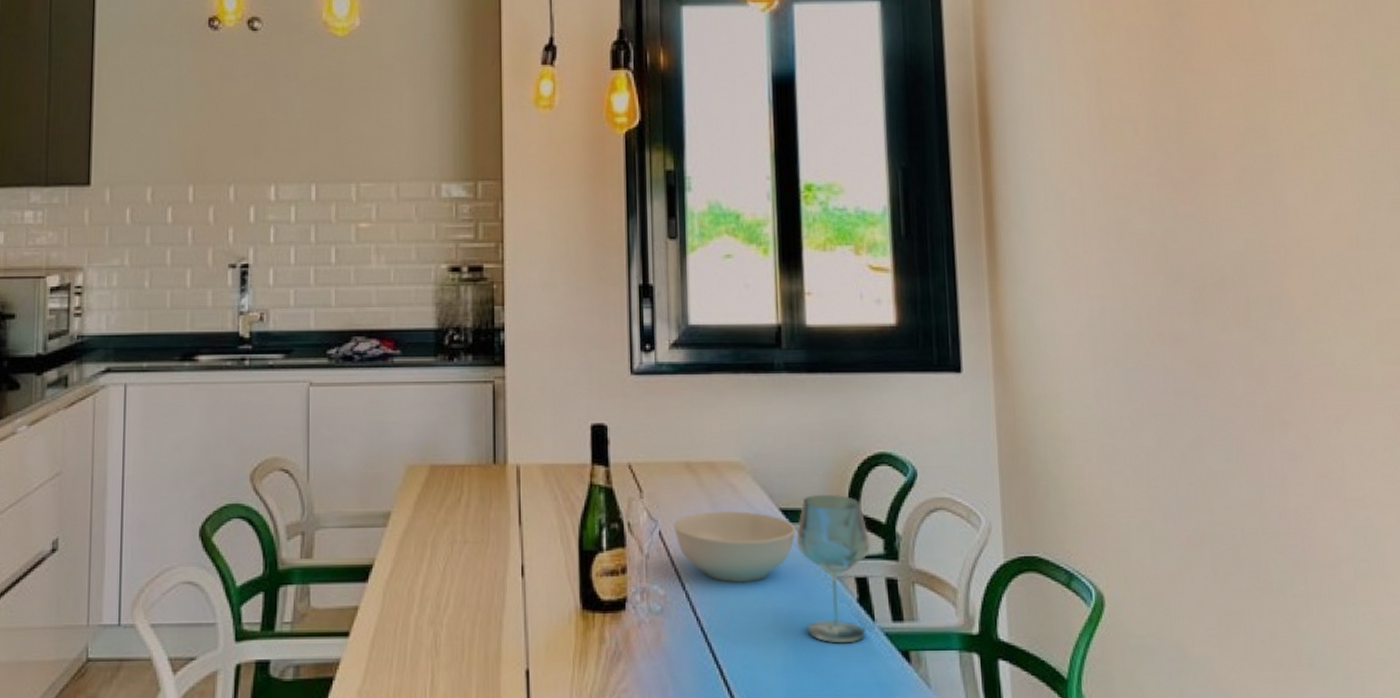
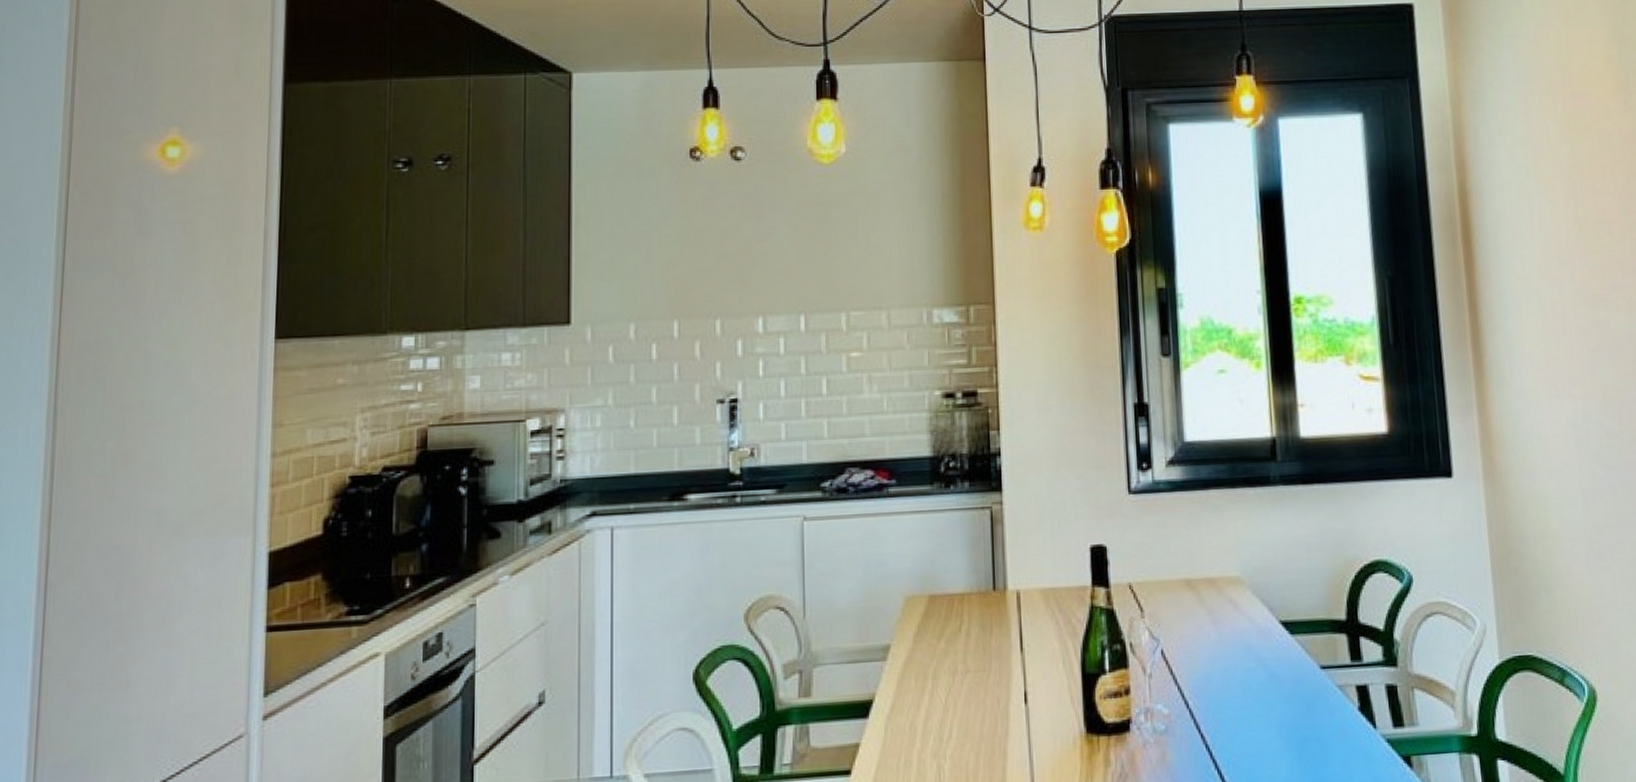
bowl: present [673,510,797,583] -> none [1175,625,1297,698]
wine glass: present [796,495,870,644] -> none [1297,604,1370,753]

